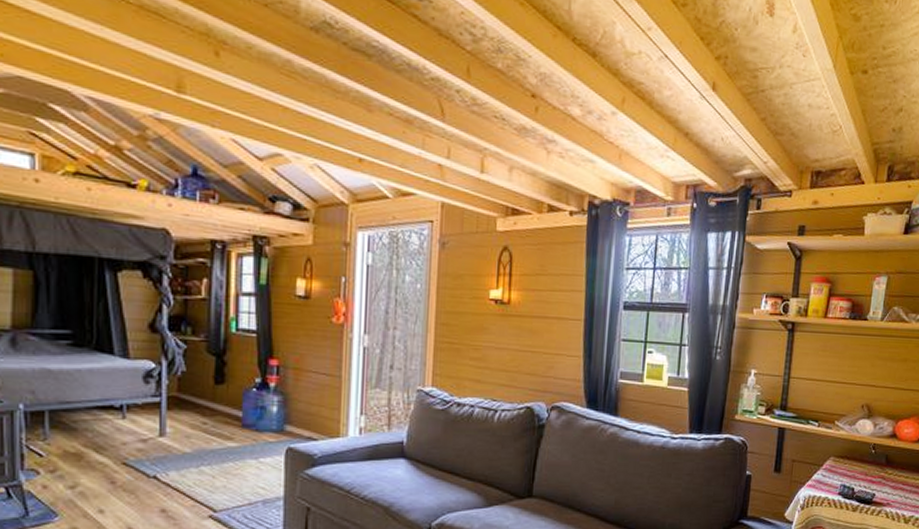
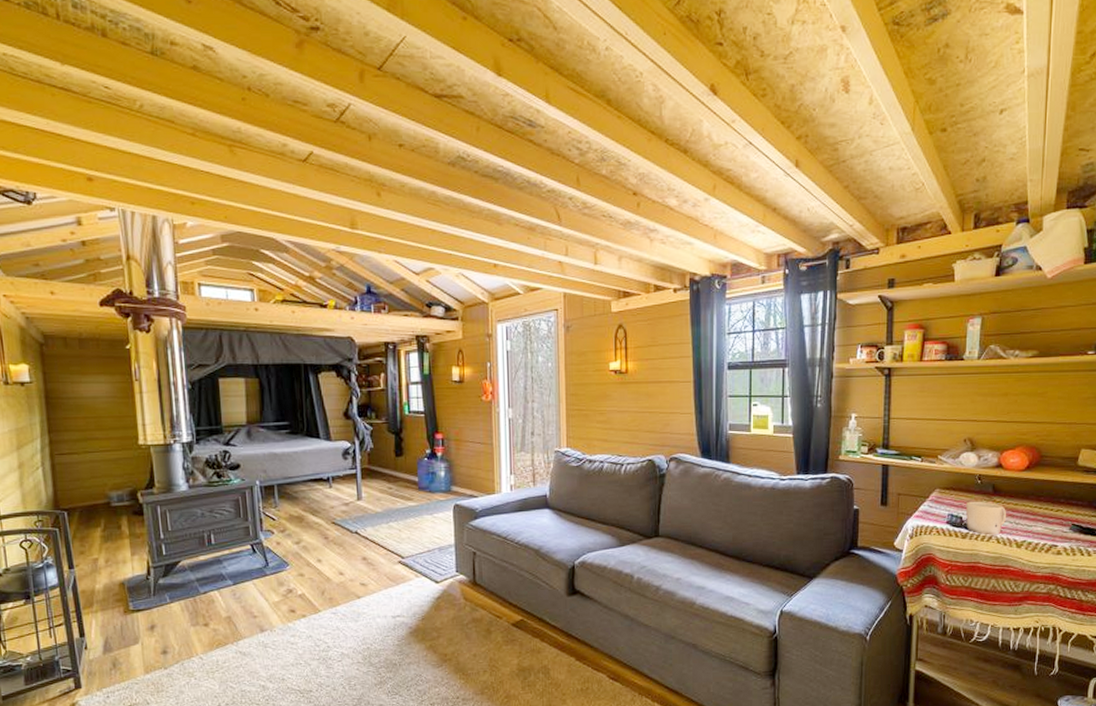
mug: none [857,472,898,509] -> present [965,501,1007,535]

